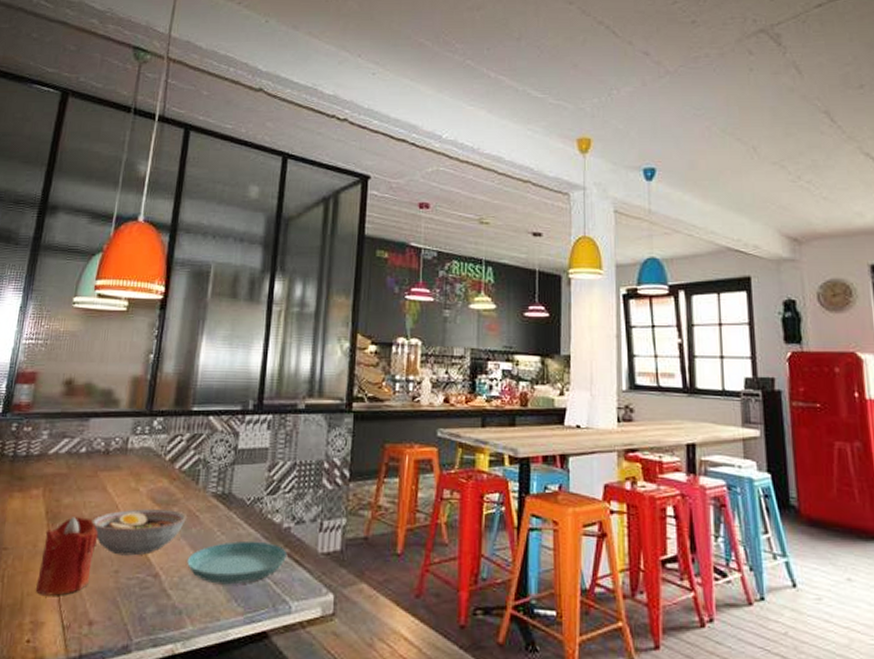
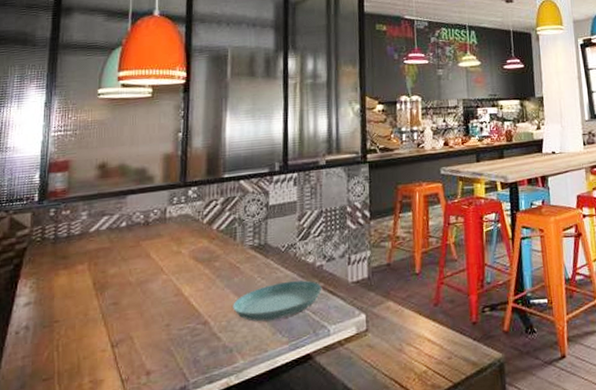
candle: present [35,517,99,596] -> none [91,283,147,357]
bowl: present [91,509,188,556] -> none [139,265,229,311]

